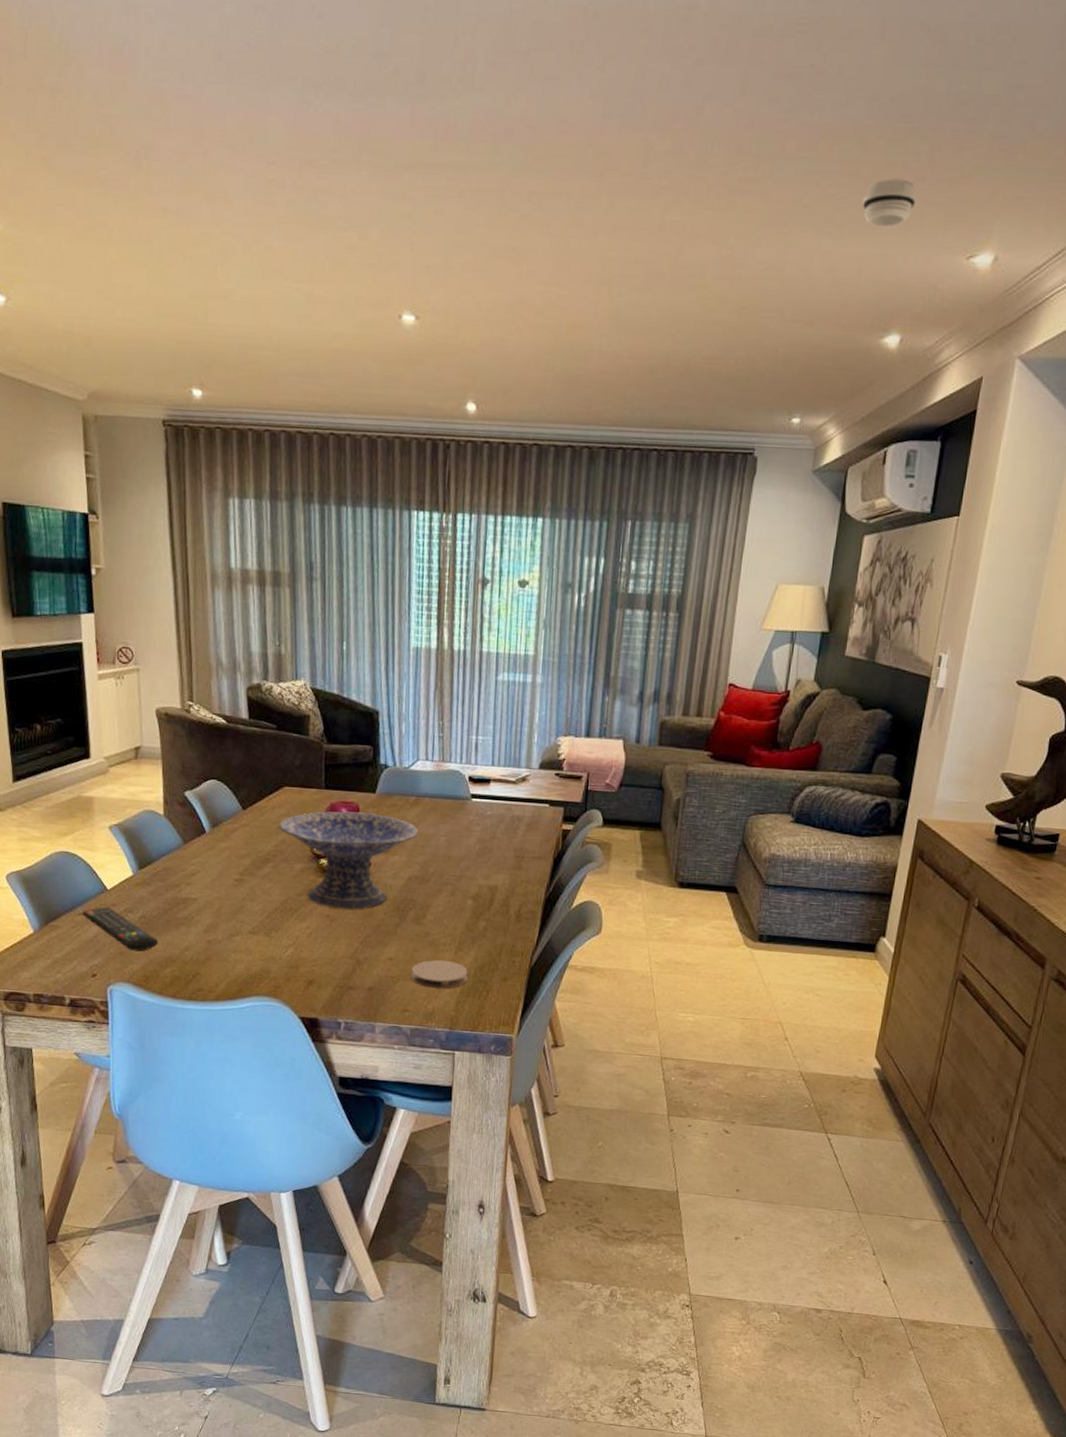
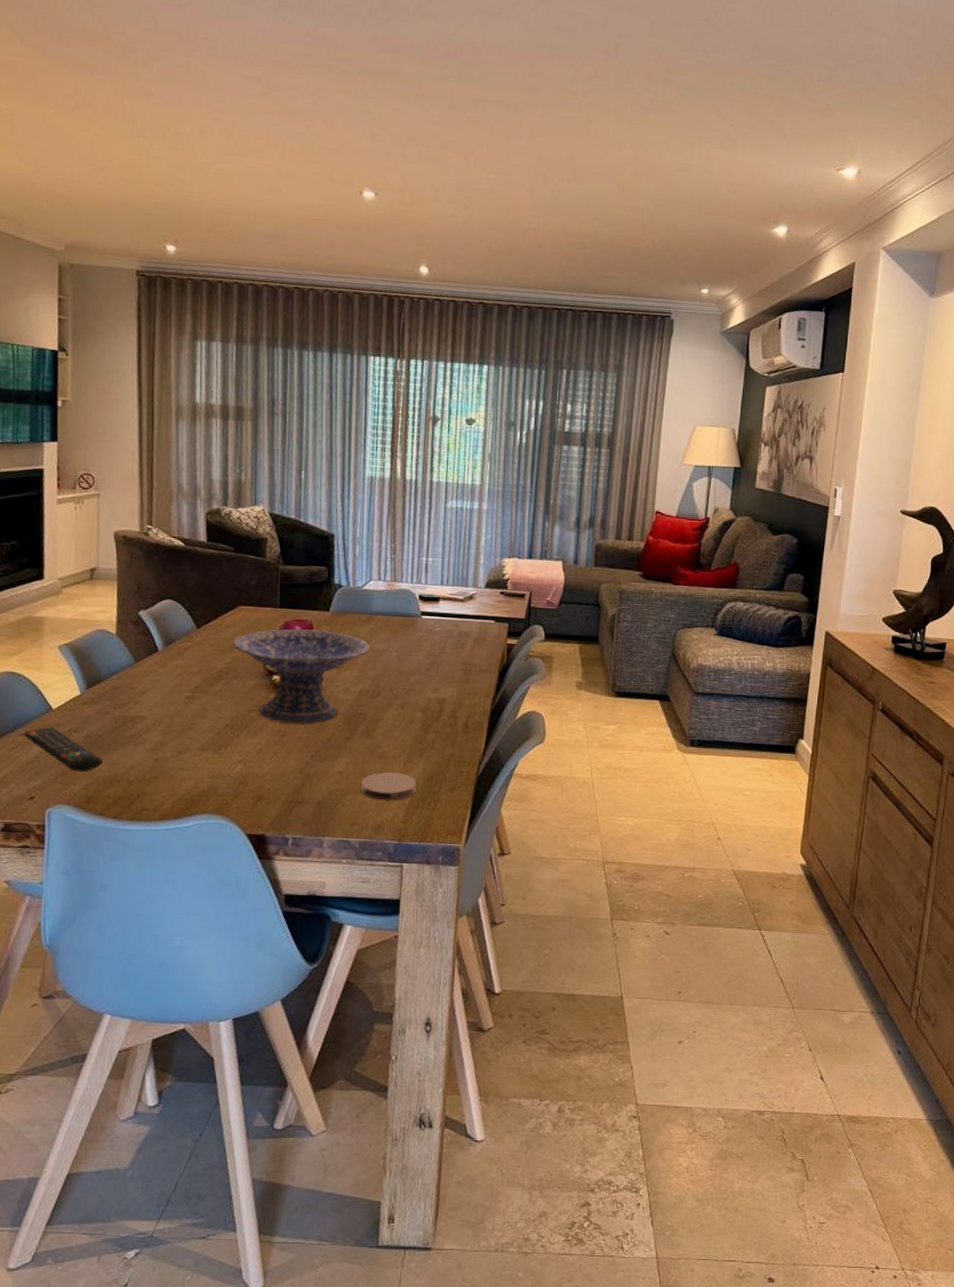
smoke detector: present [862,178,916,228] -> none [751,107,794,144]

